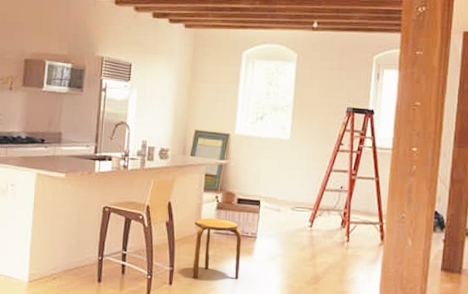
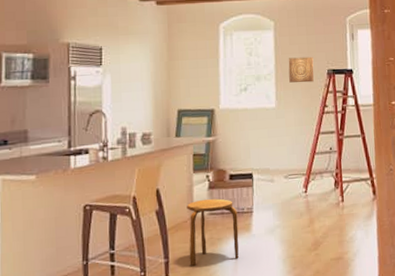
wall art: none [306,91,334,119] -> present [288,56,314,83]

